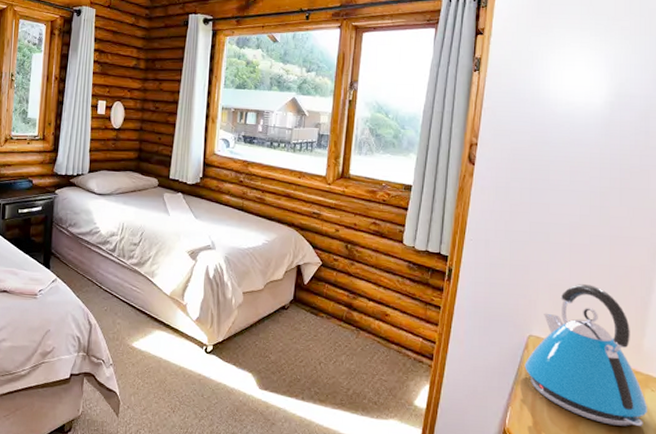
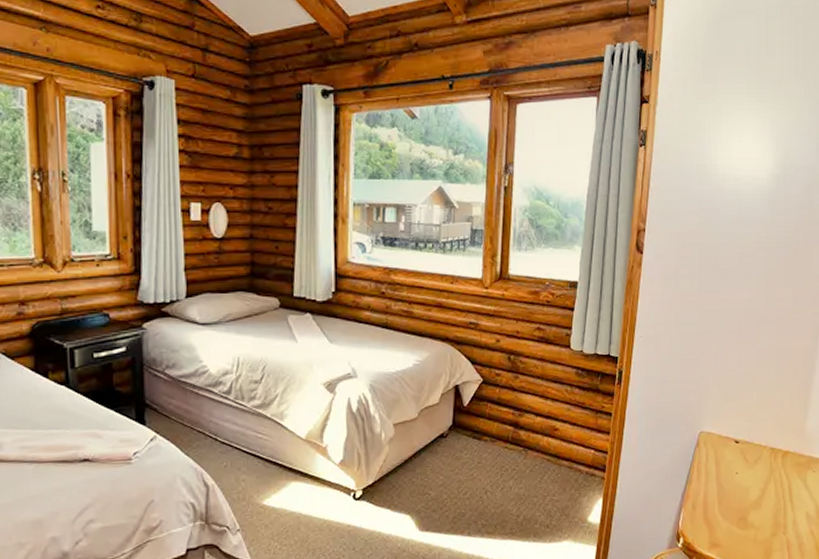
kettle: present [524,284,648,426] -> none [696,372,810,511]

